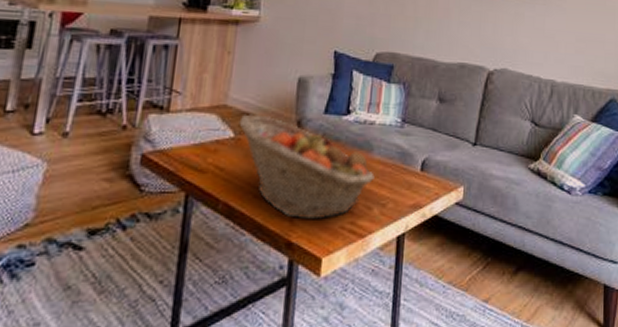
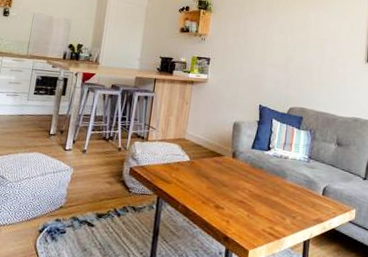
fruit basket: present [238,114,375,220] -> none [193,145,288,223]

